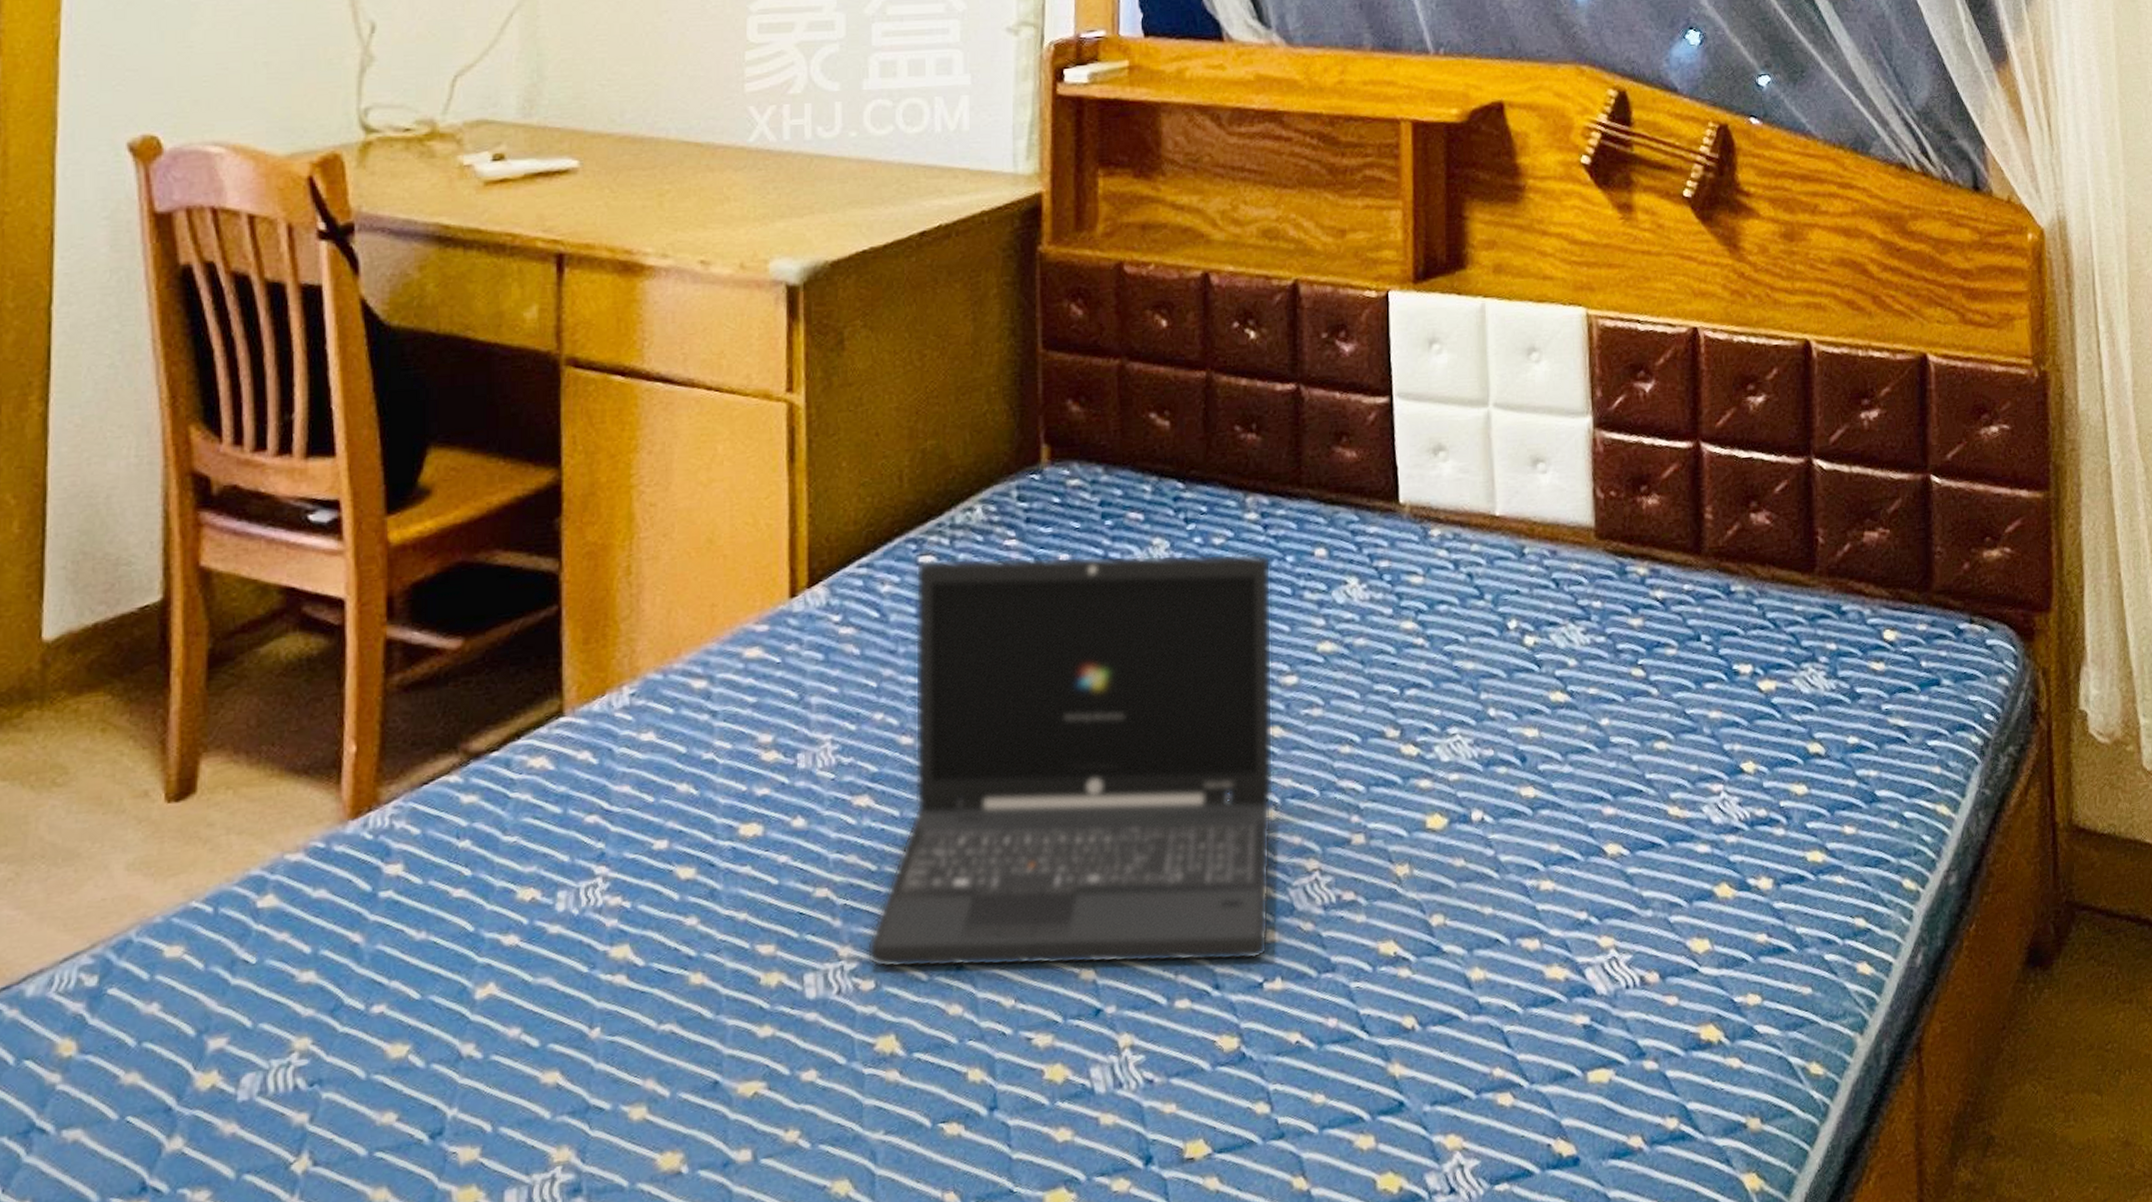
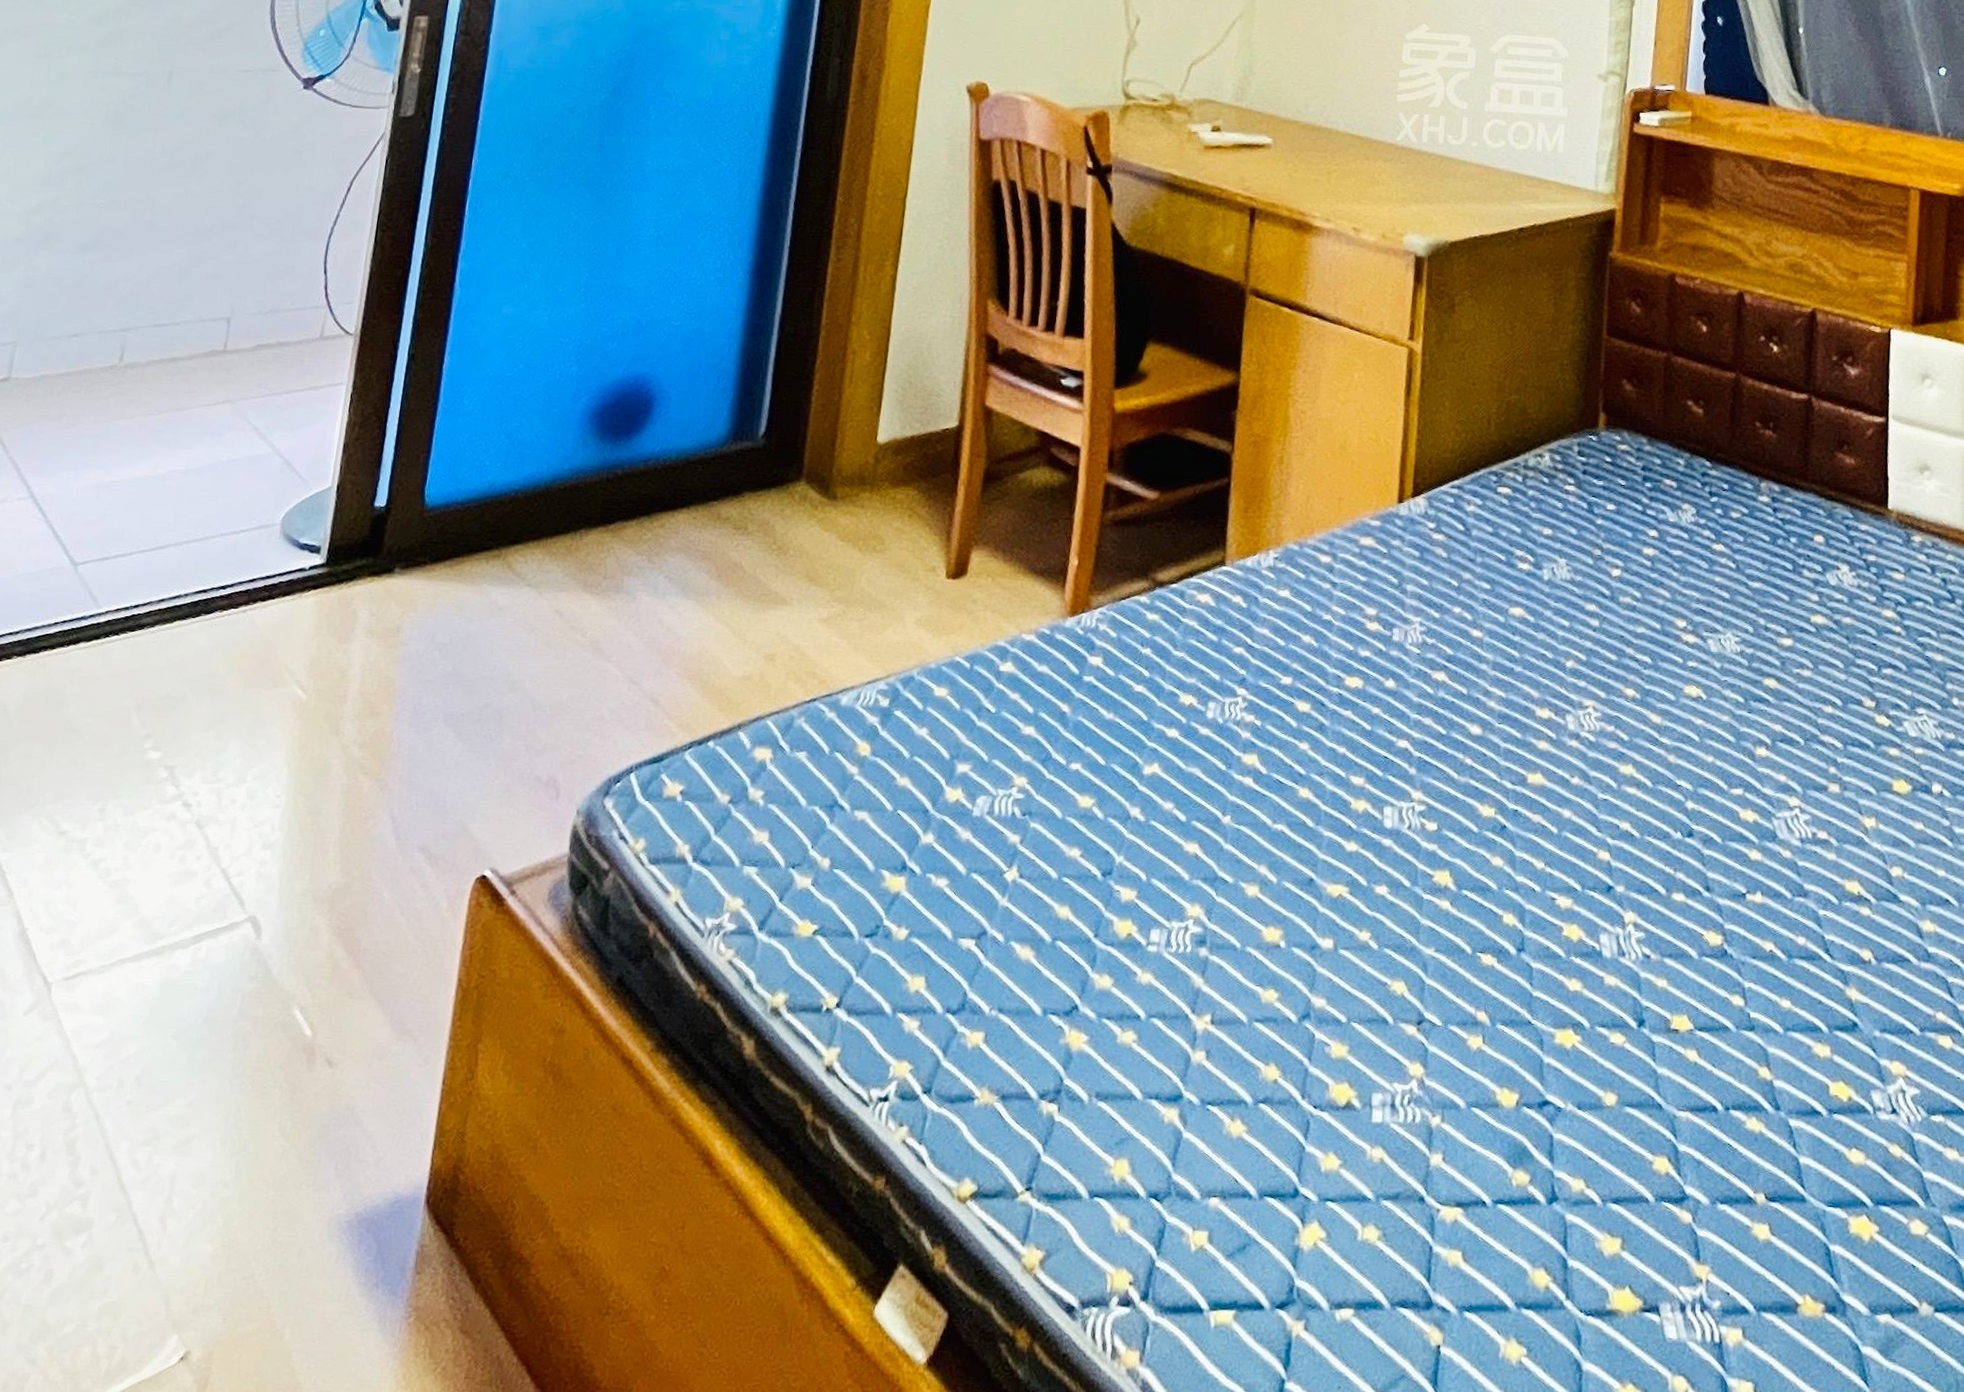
laptop: present [866,553,1274,969] -> none [1432,491,1778,872]

